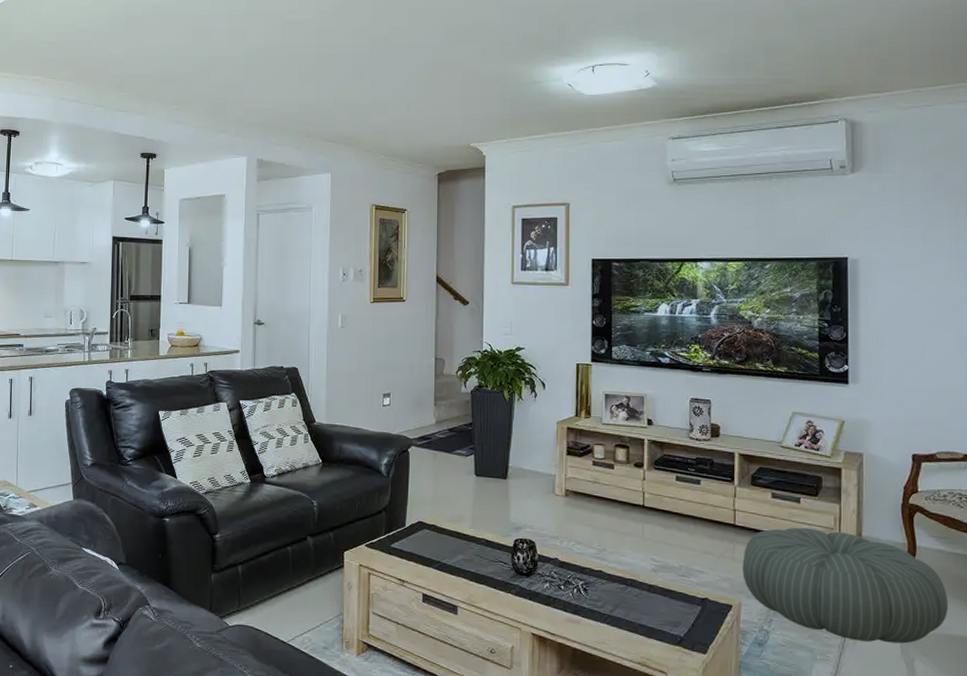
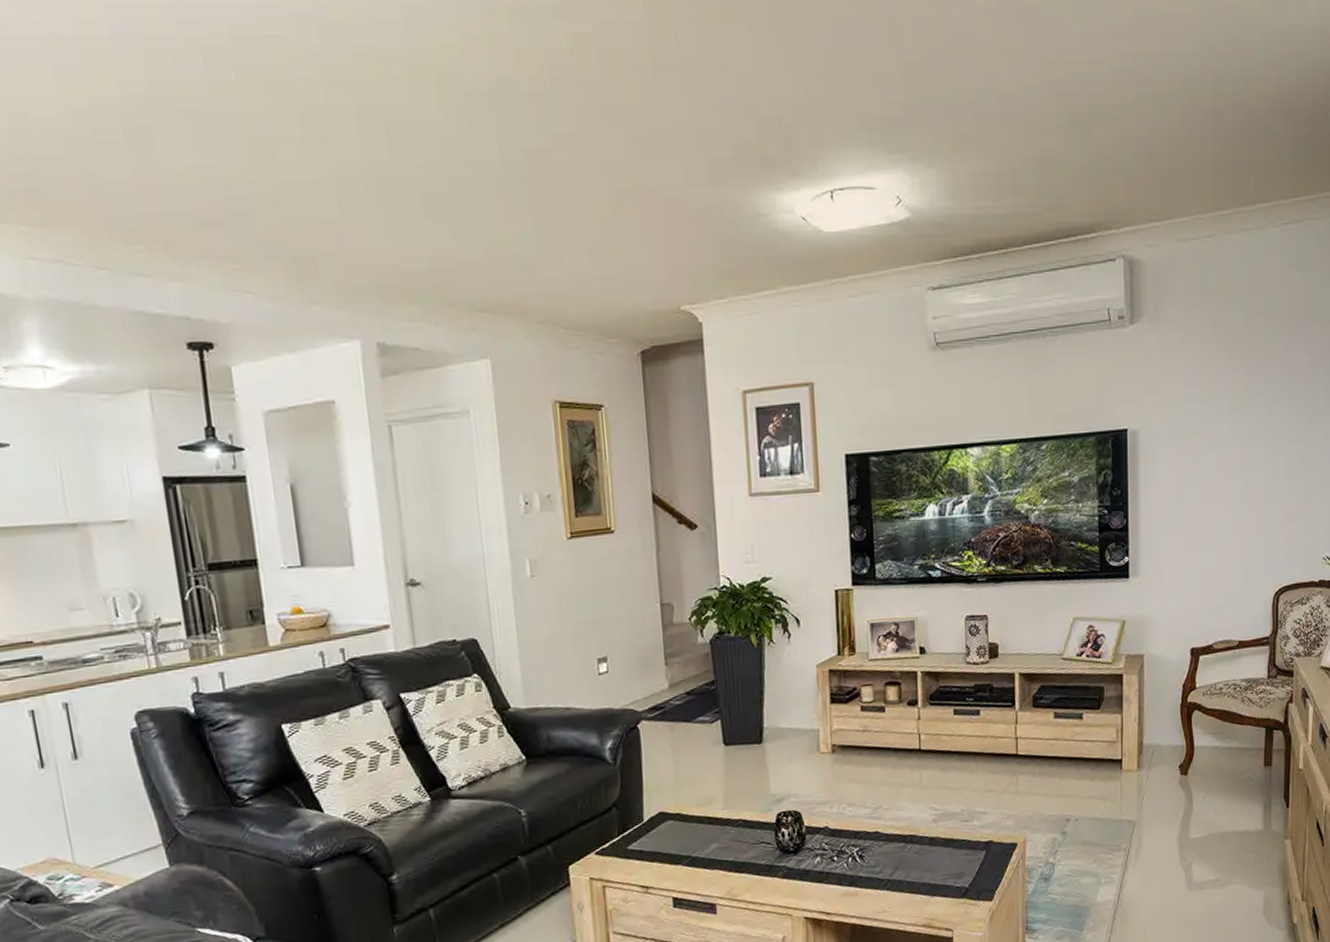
pouf: present [742,527,949,644] -> none [1026,743,1223,856]

